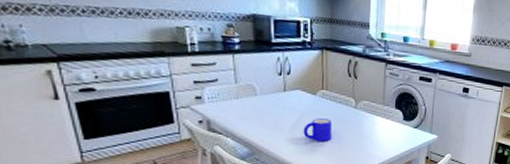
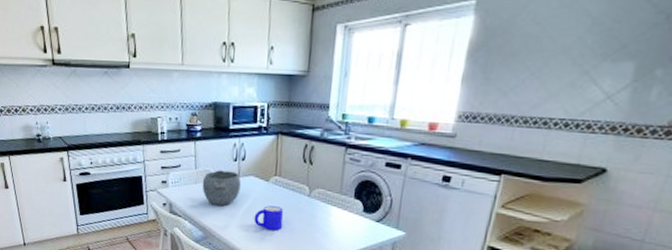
bowl: none [244,84,288,121] -> present [202,170,242,206]

